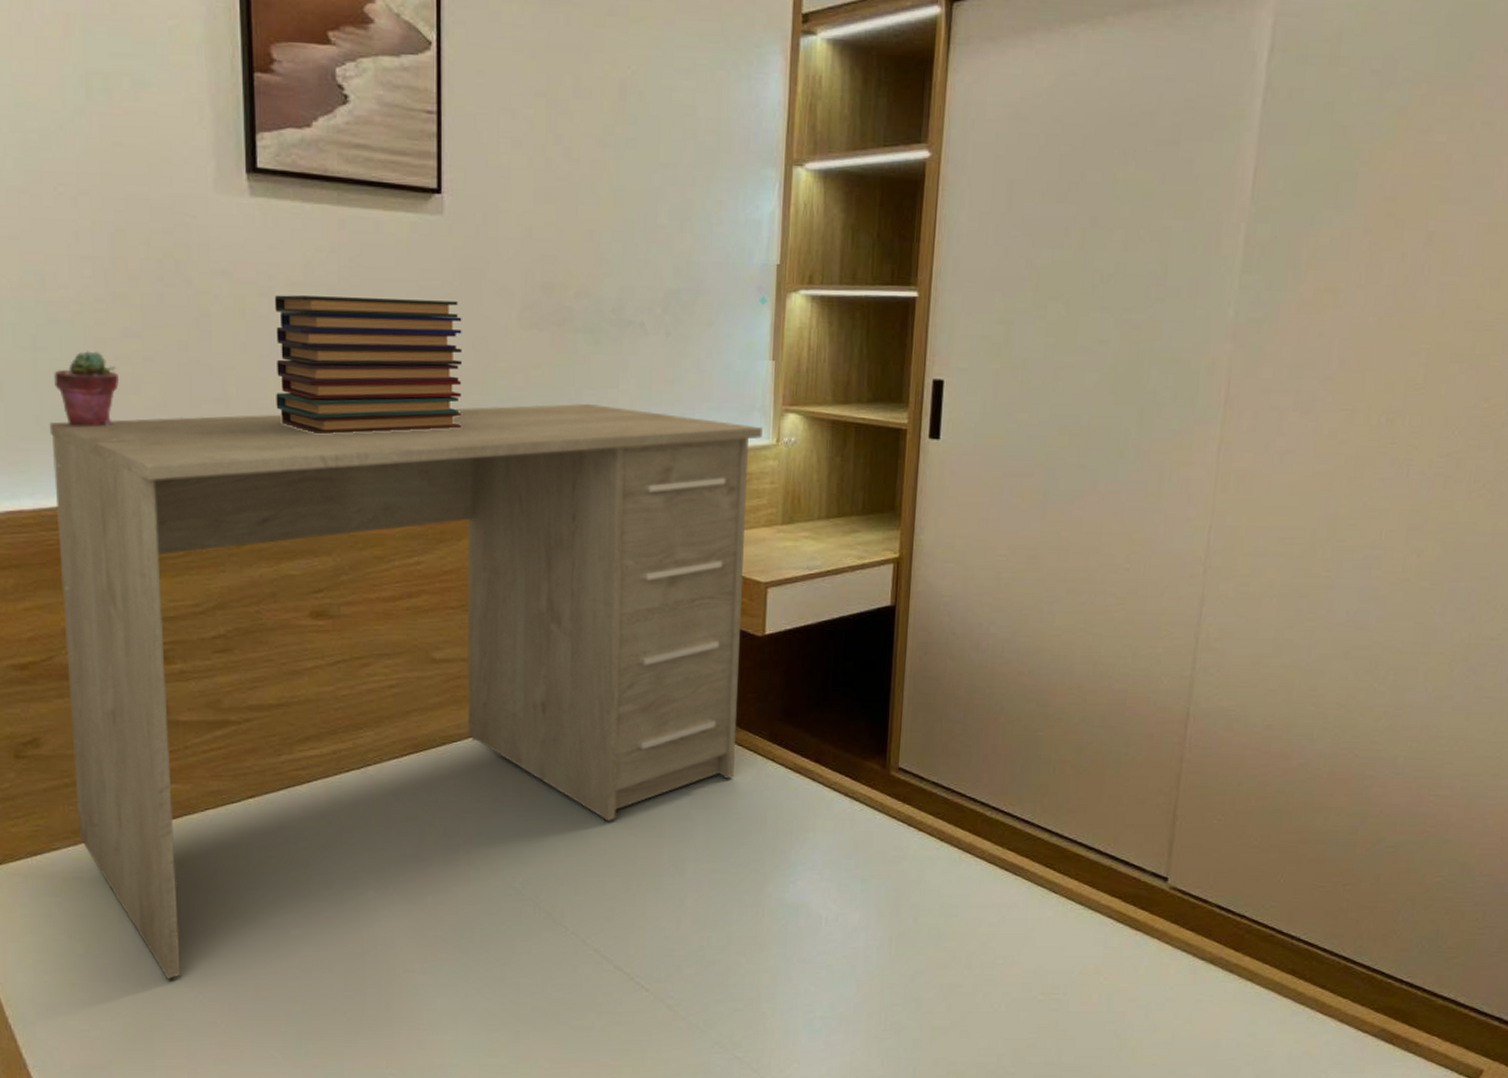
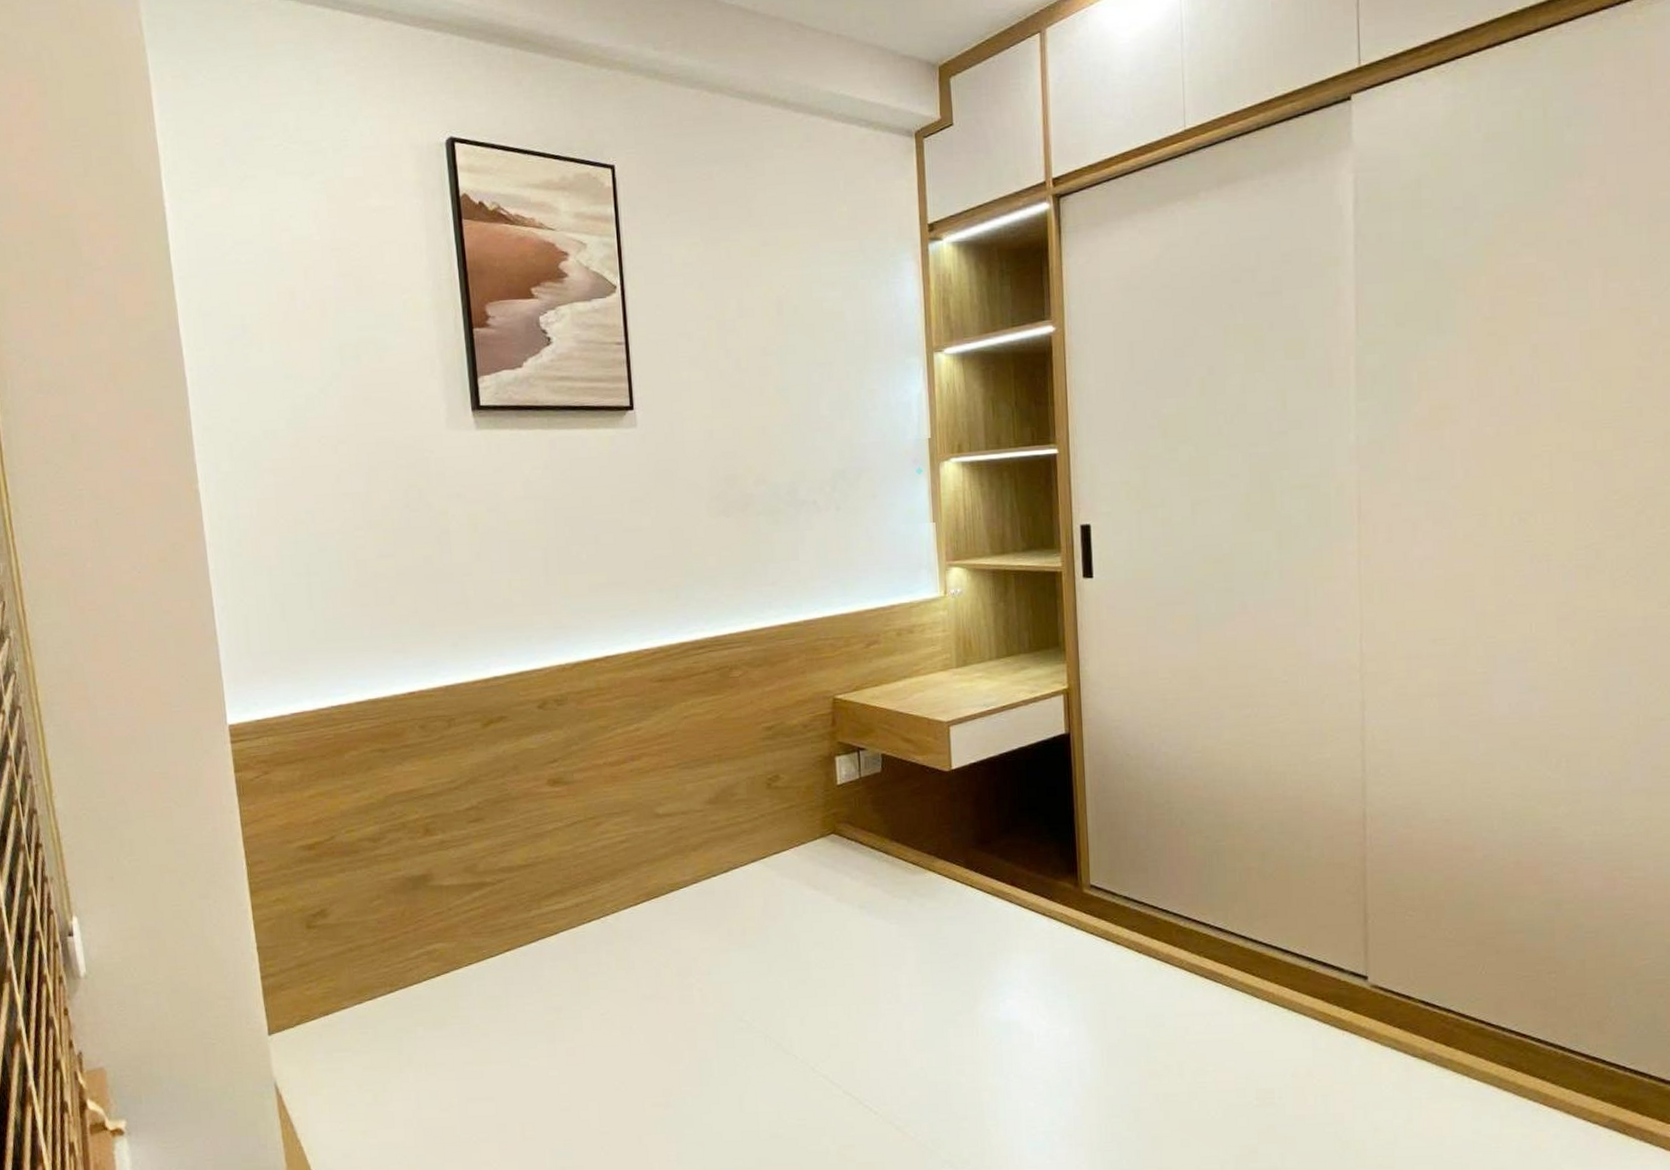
desk: present [49,404,762,979] -> none [323,576,936,1123]
potted succulent: present [54,350,120,428] -> none [325,571,379,637]
book stack: present [274,295,463,435] -> none [501,499,667,625]

